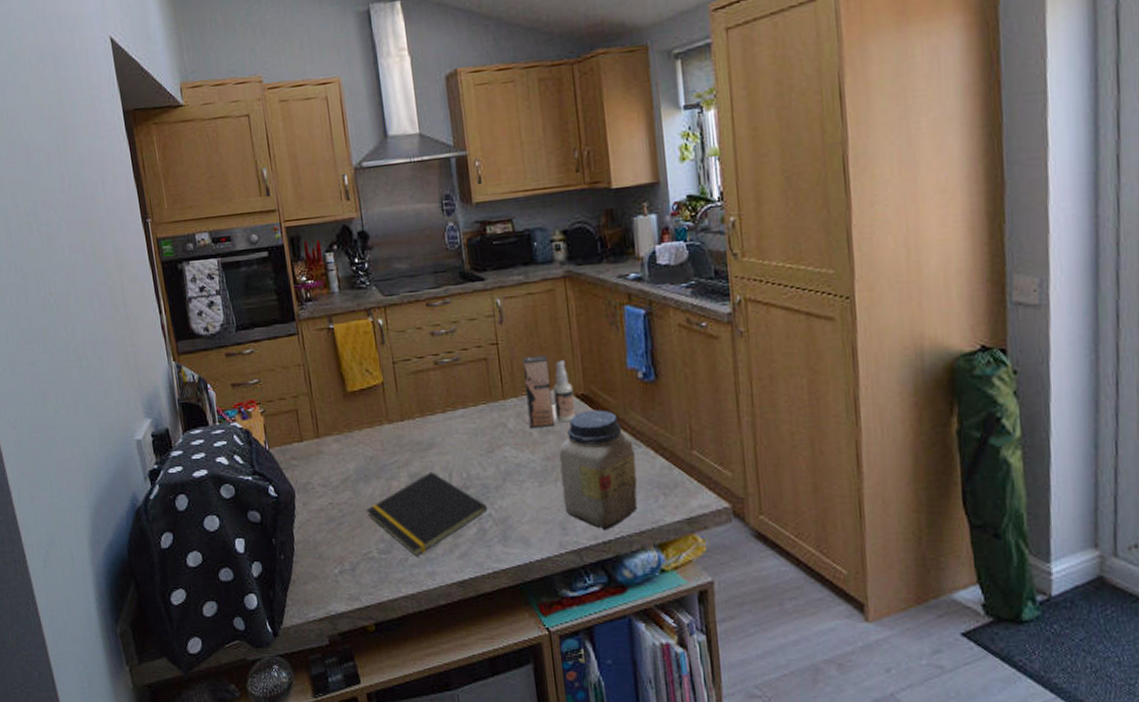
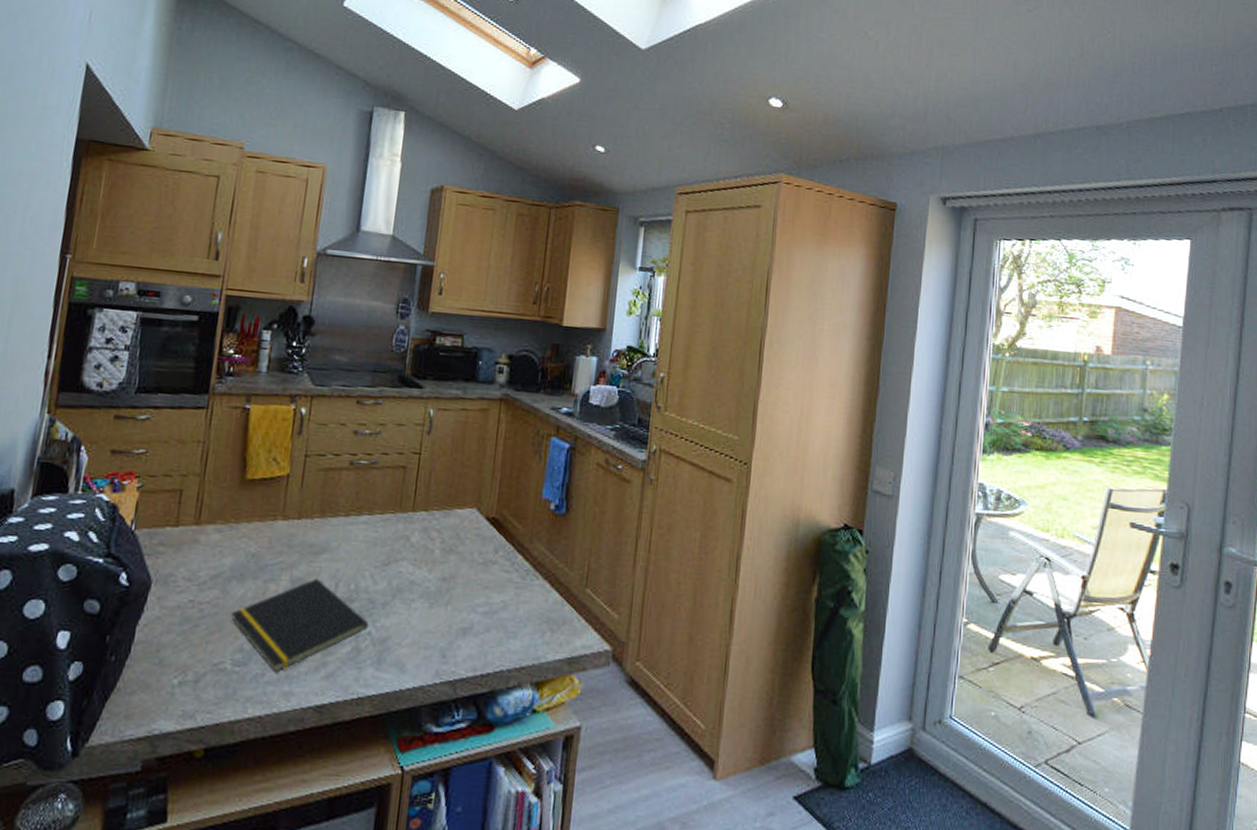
spray bottle: present [522,355,576,428] -> none [433,471,485,547]
jar: present [559,410,638,530] -> none [449,534,532,662]

